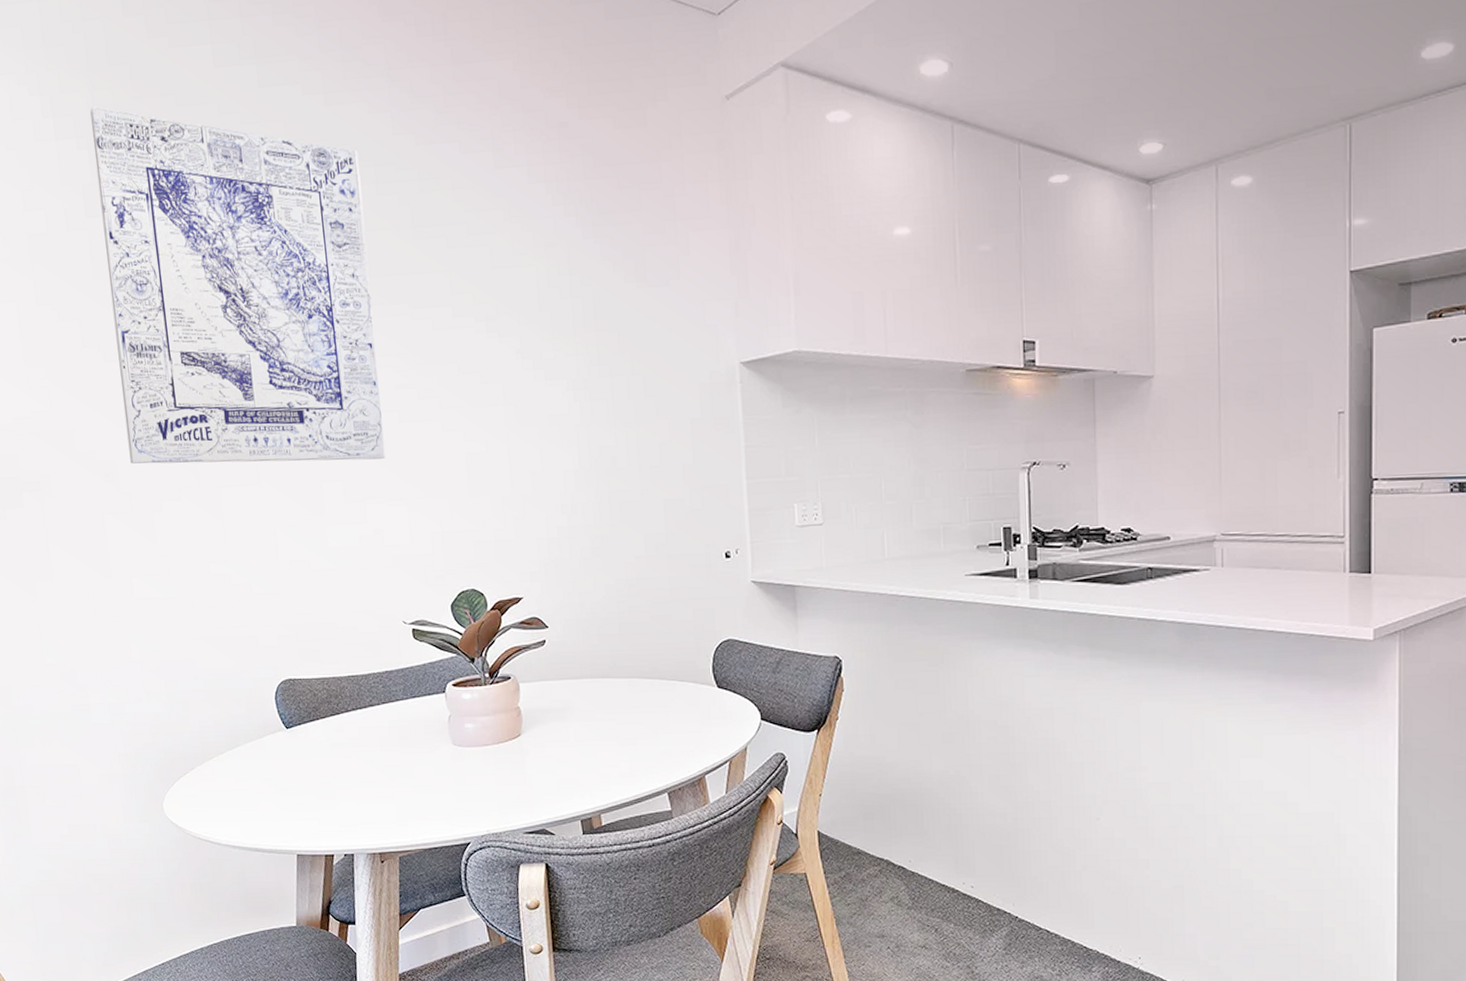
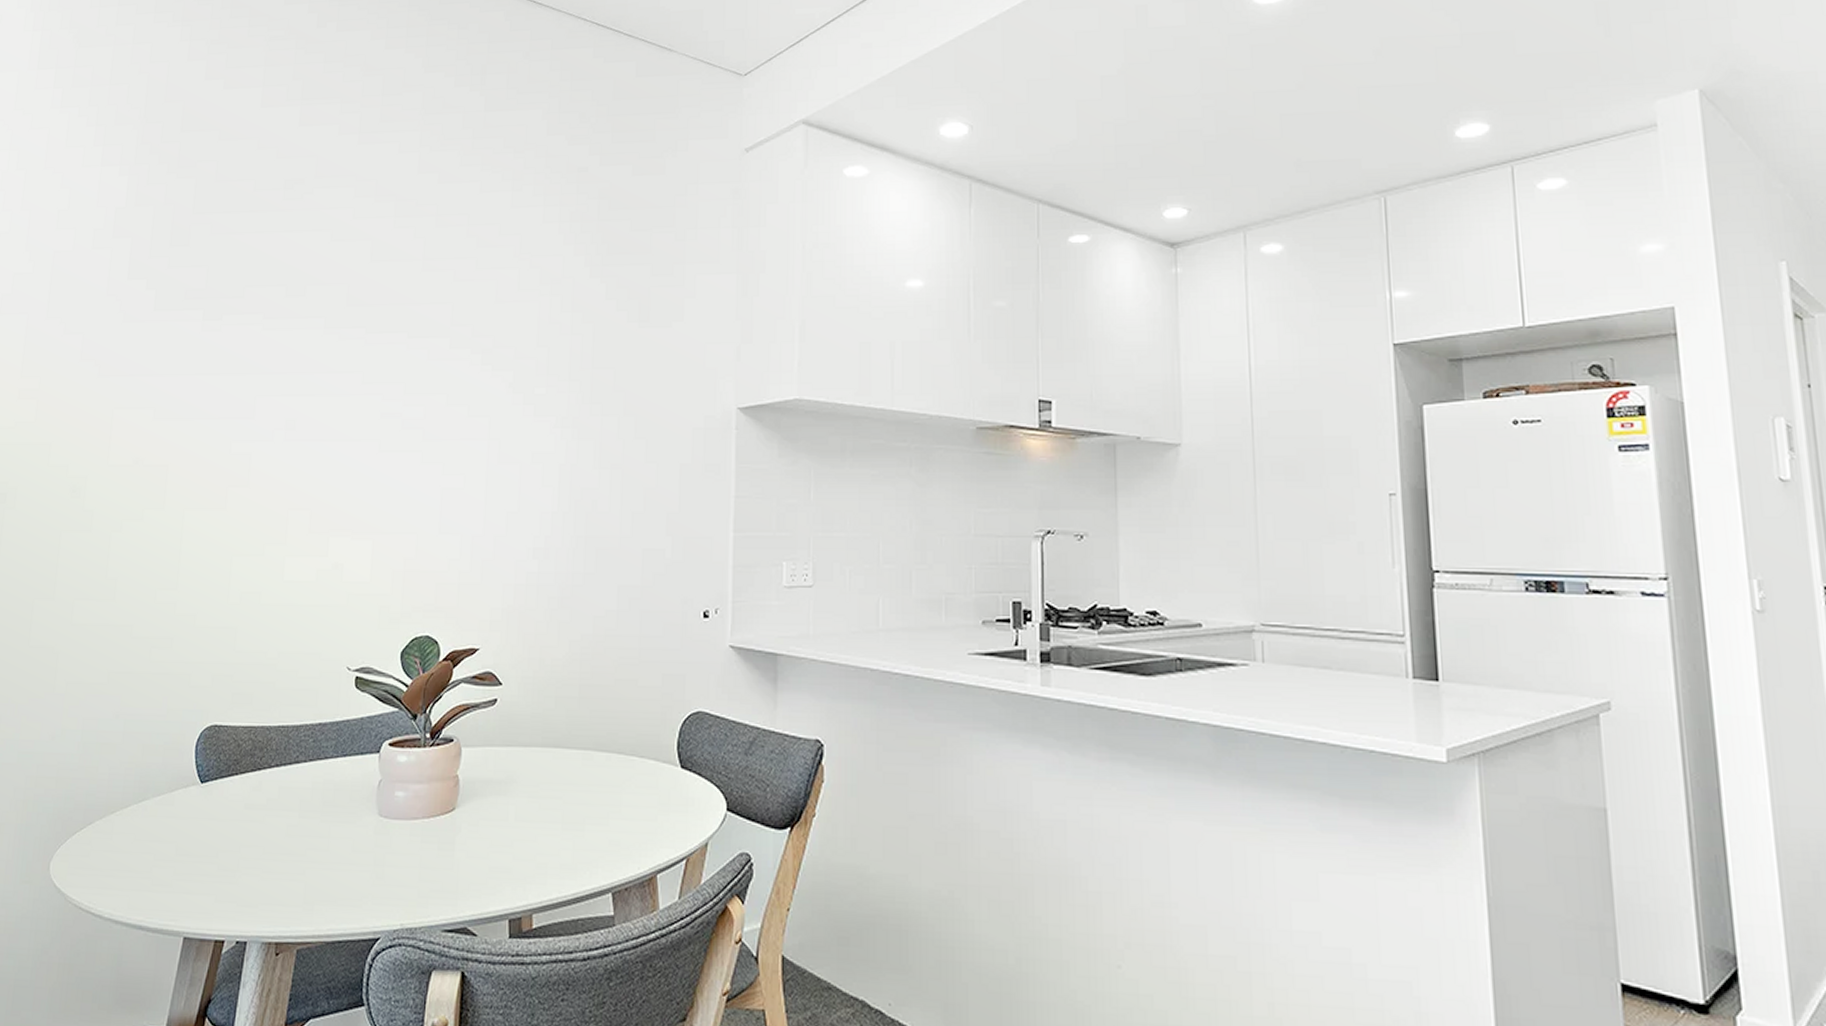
wall art: present [90,106,386,464] -> none [101,138,382,489]

